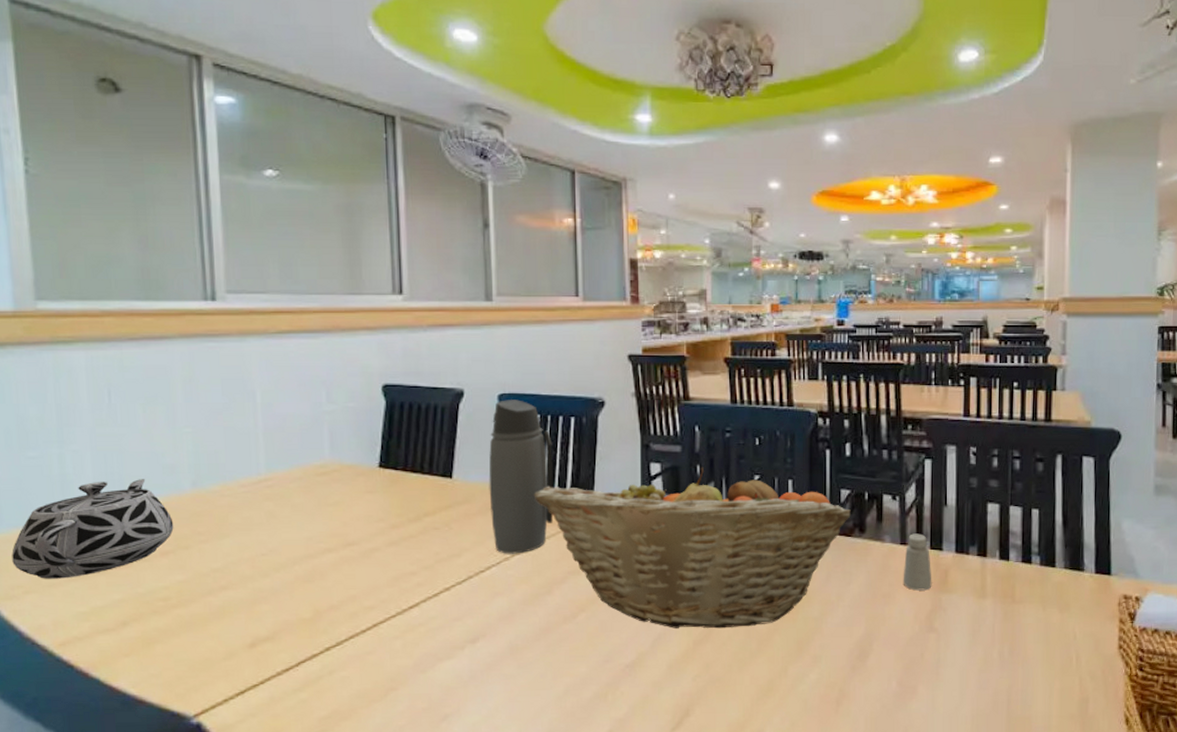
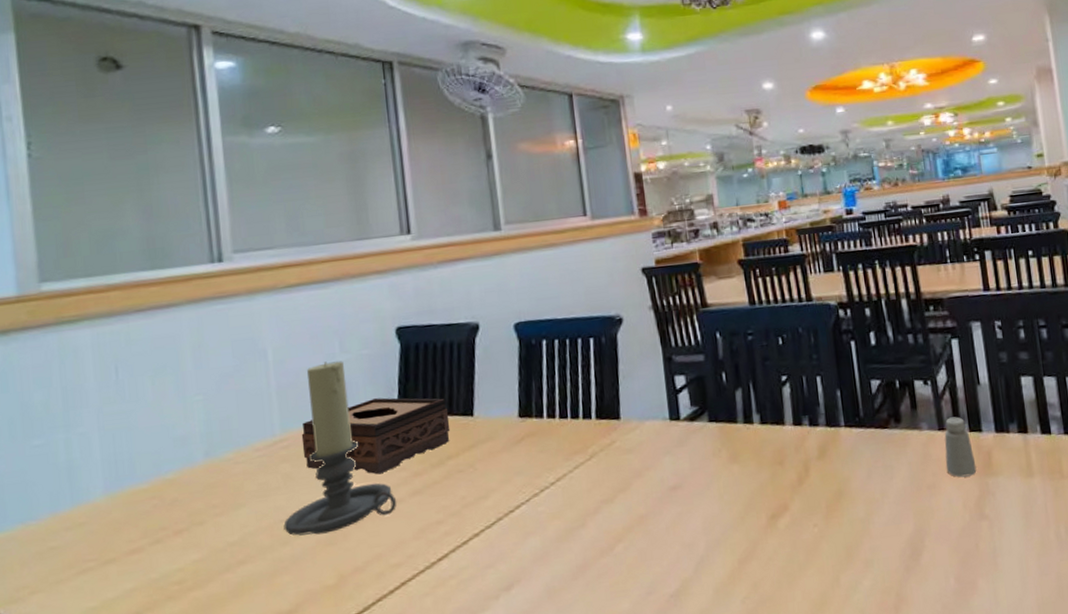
teapot: present [12,479,174,579] -> none [16,455,187,576]
candle holder: none [264,410,373,571] -> present [283,361,396,536]
tissue box: none [285,450,429,522] -> present [301,397,451,475]
water bottle: present [488,400,555,554] -> none [509,326,581,490]
fruit basket: present [533,467,851,629] -> none [558,374,884,549]

